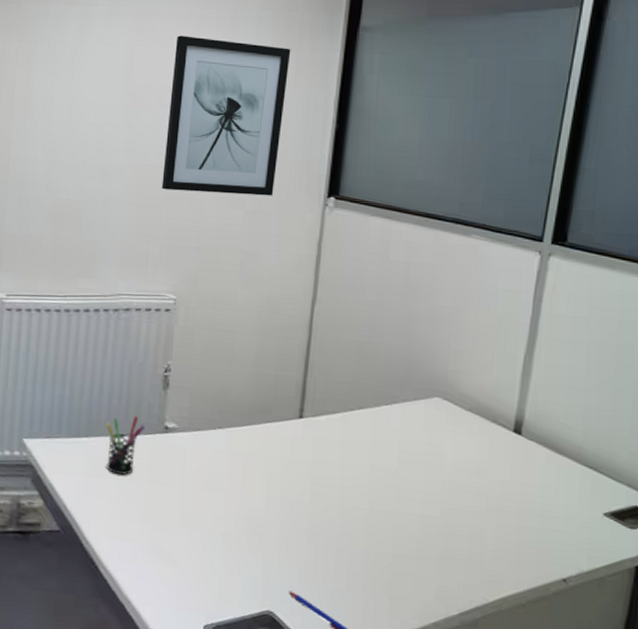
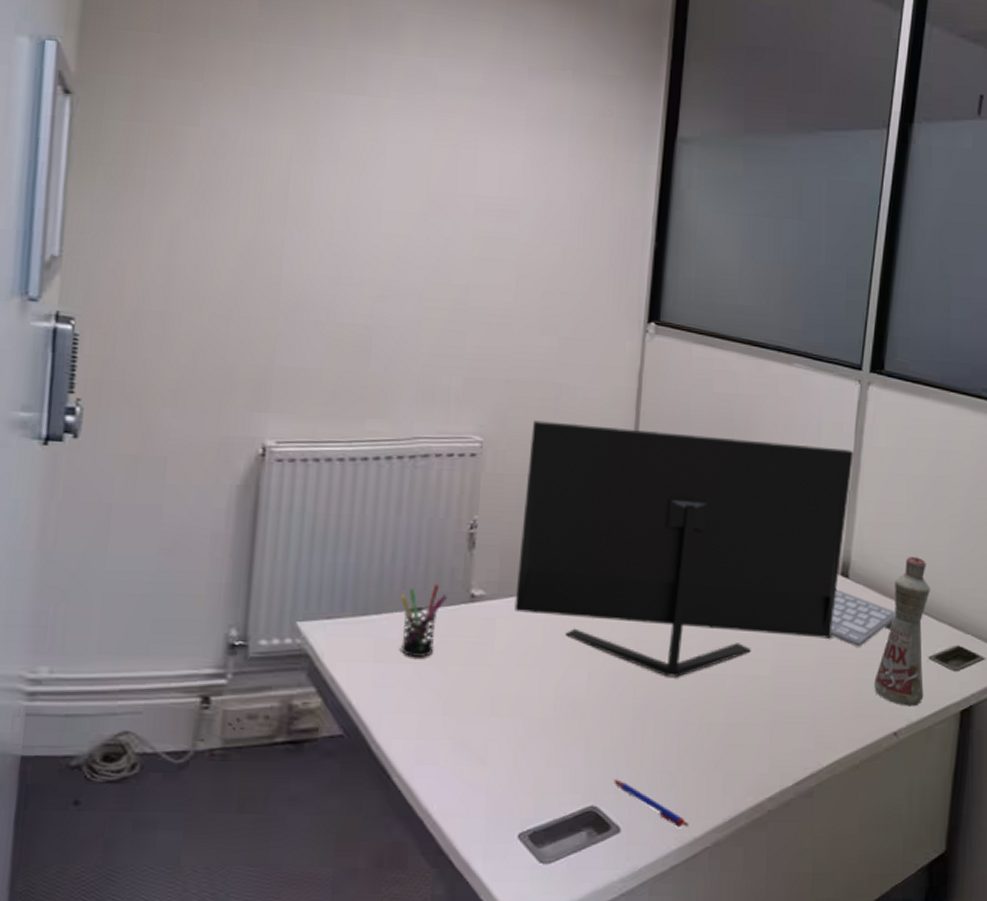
wall art: present [161,35,291,196] -> none [465,137,607,322]
monitor: none [202,282,531,510] -> present [514,420,854,677]
computer keyboard: none [500,444,570,499] -> present [830,589,896,647]
bottle: none [544,418,608,558] -> present [874,556,930,707]

